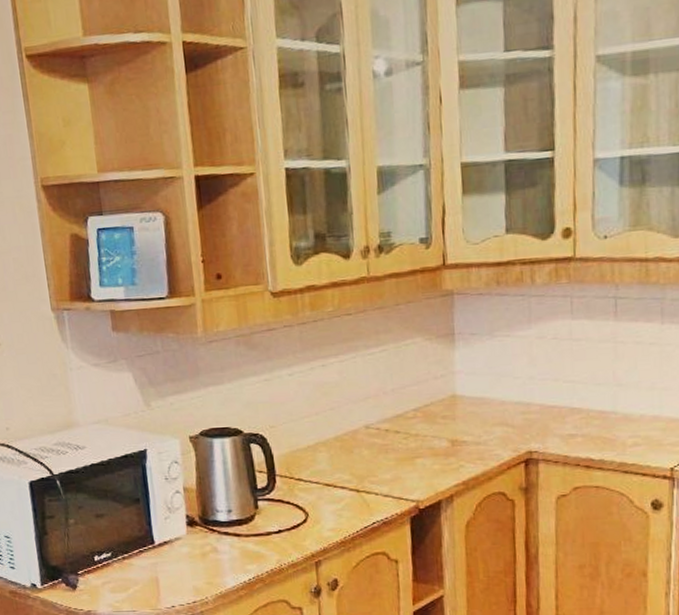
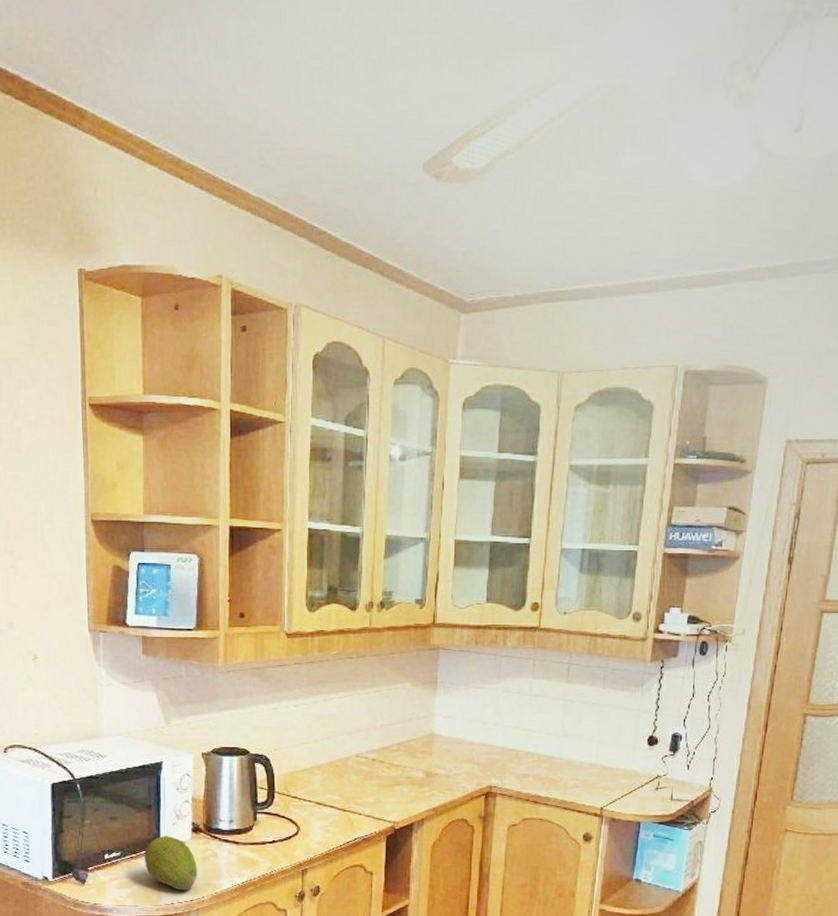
fruit: none [137,531,199,592] -> present [144,836,198,891]

